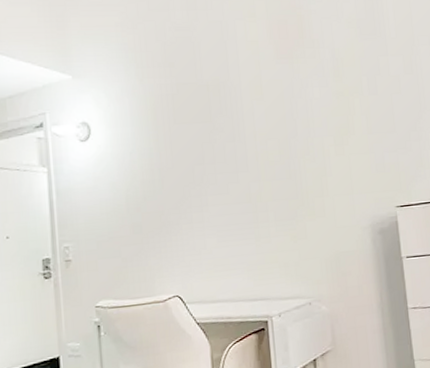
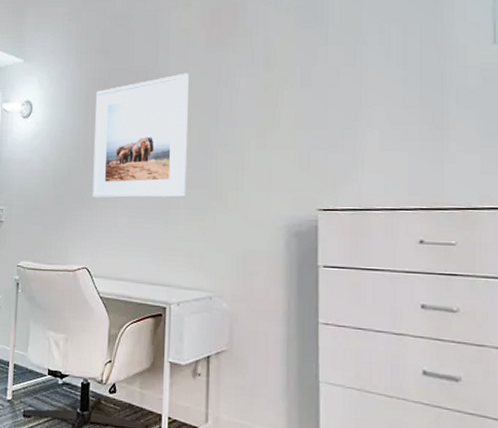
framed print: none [164,85,275,222] -> present [92,73,189,199]

